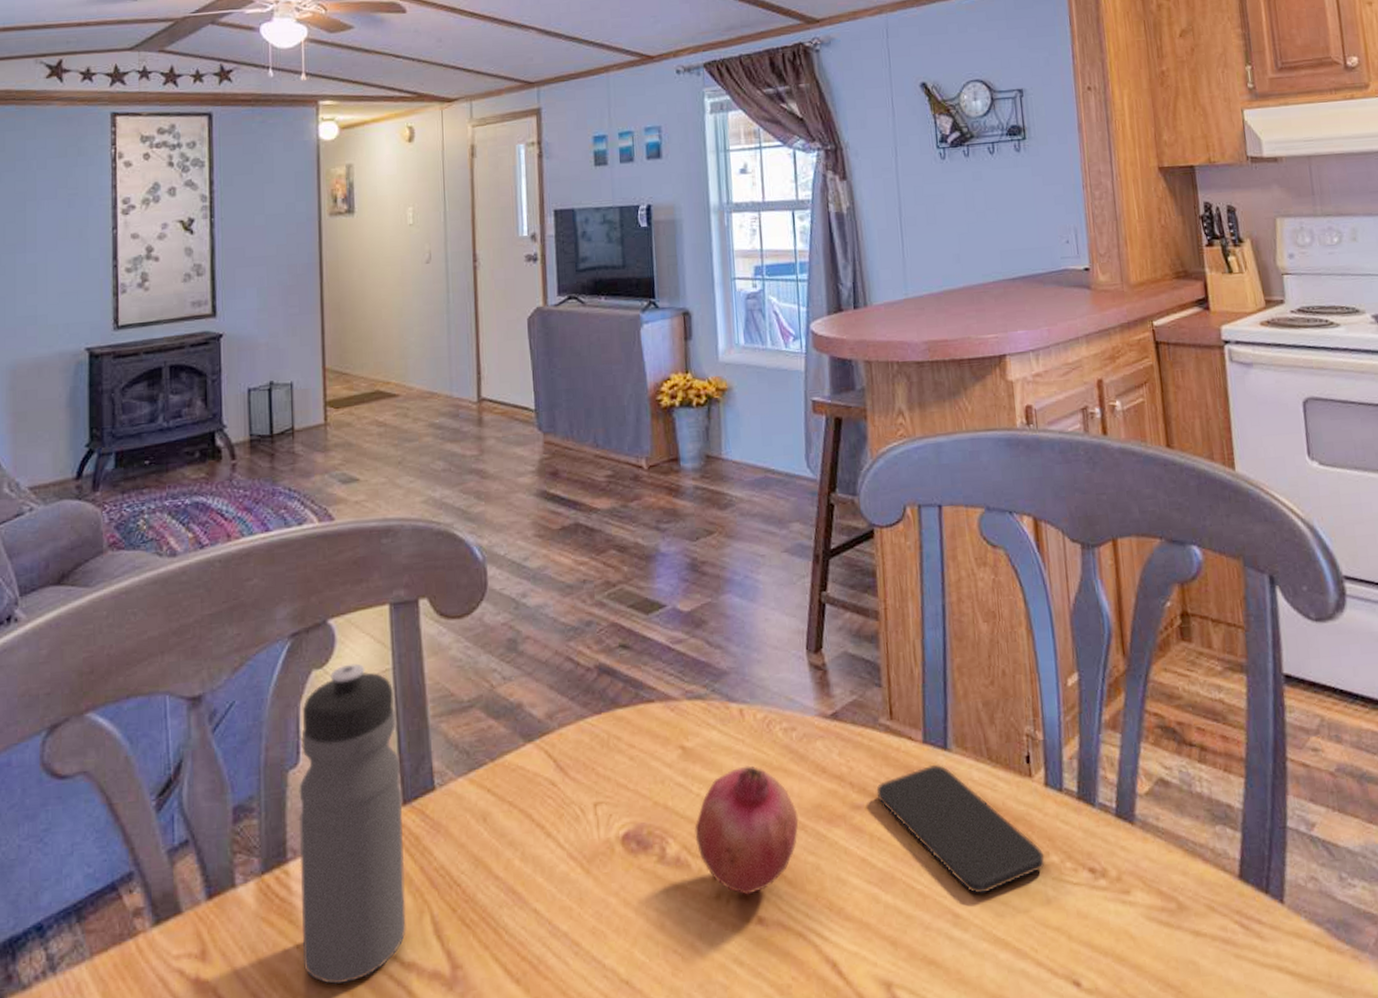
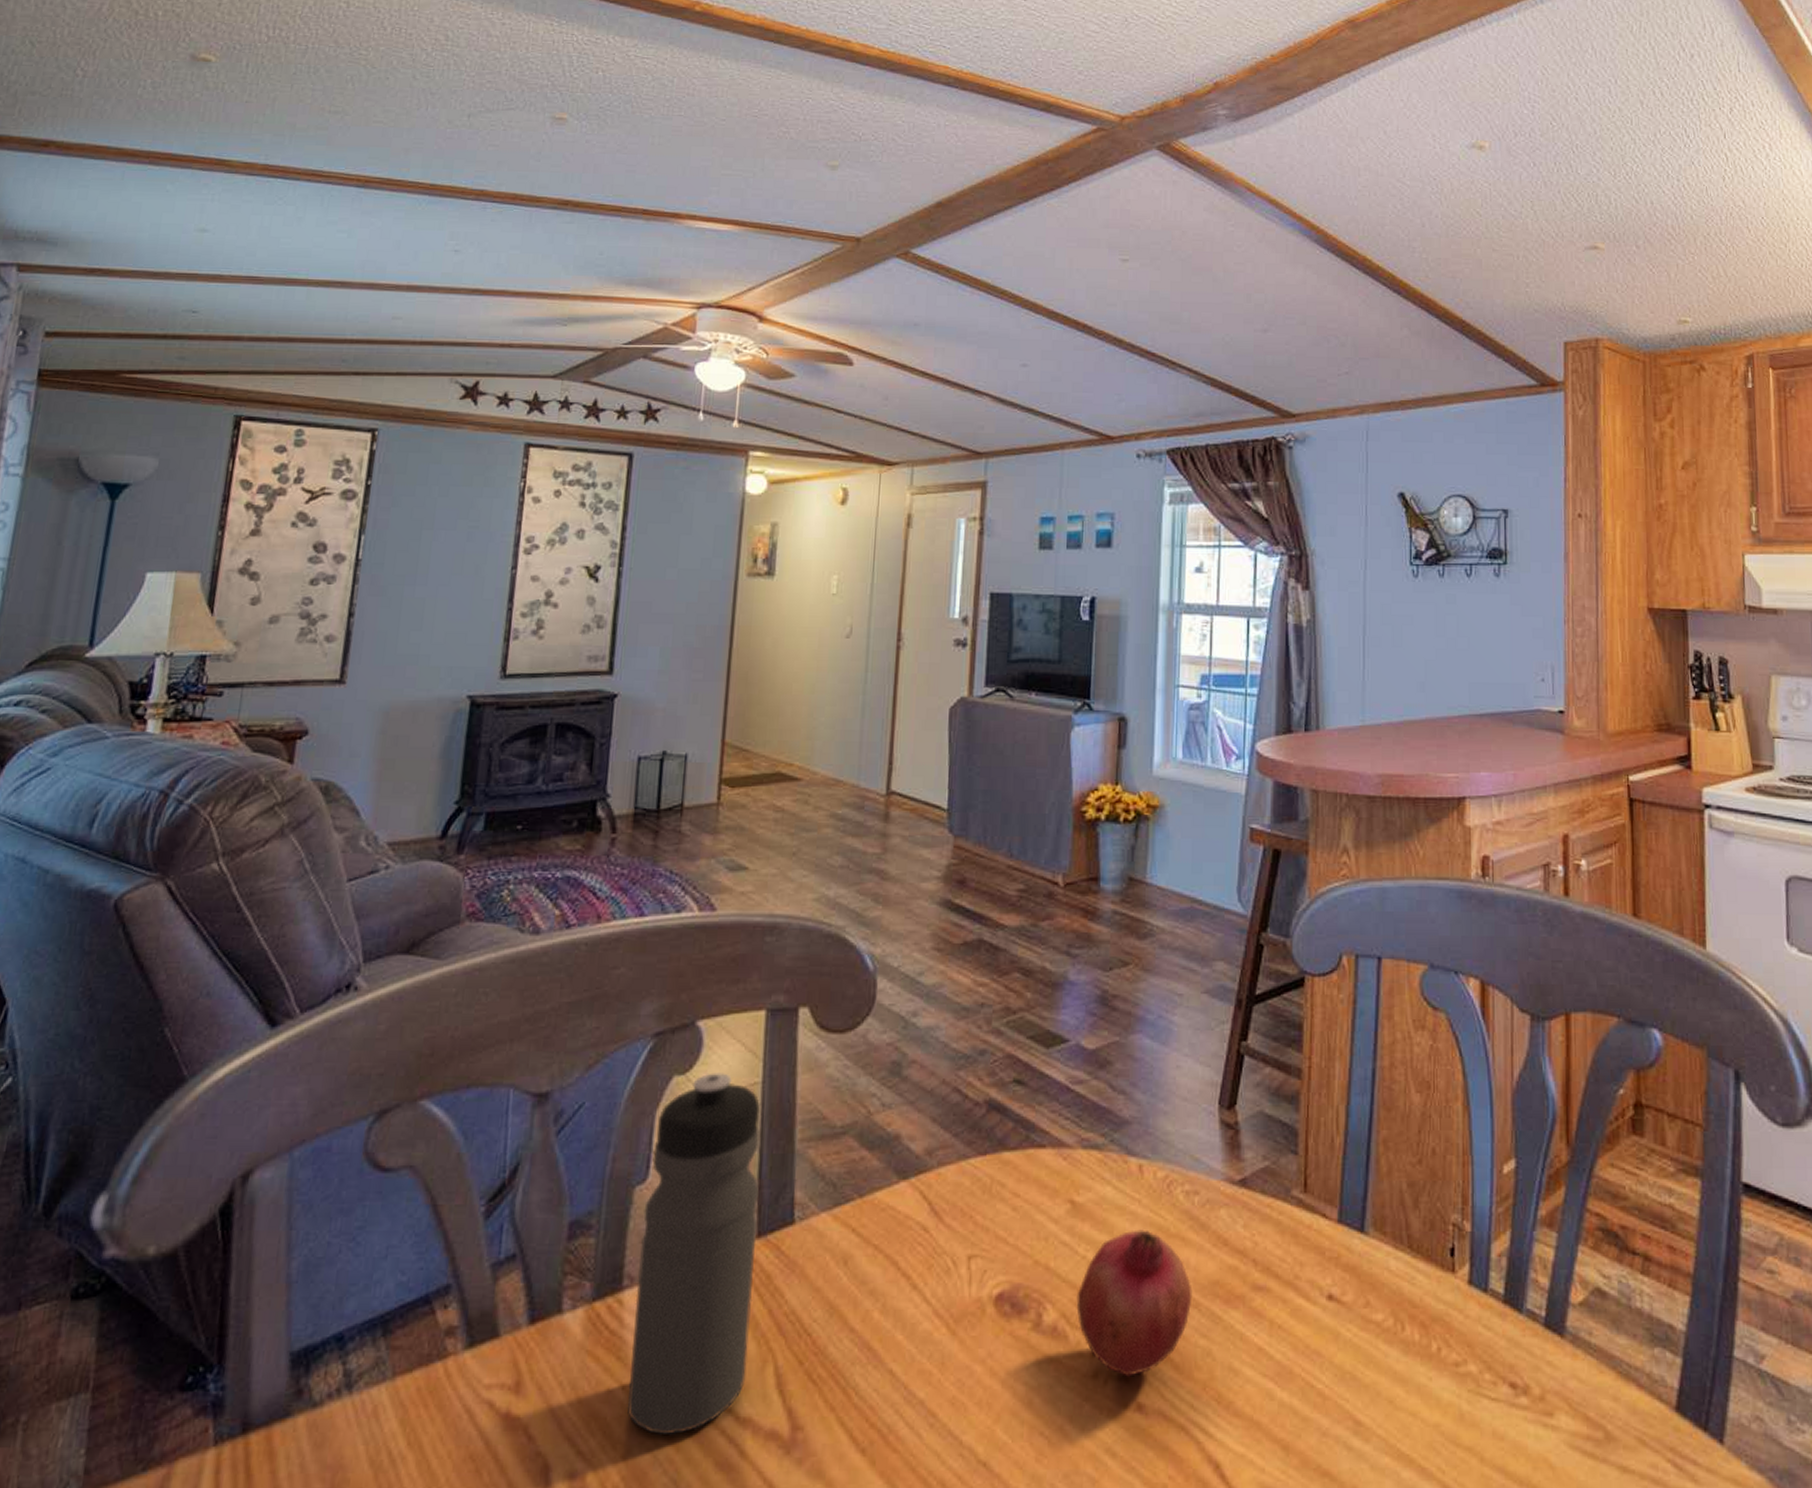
smartphone: present [876,764,1045,894] -> none [1281,1247,1462,1401]

